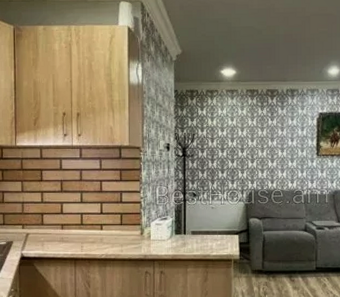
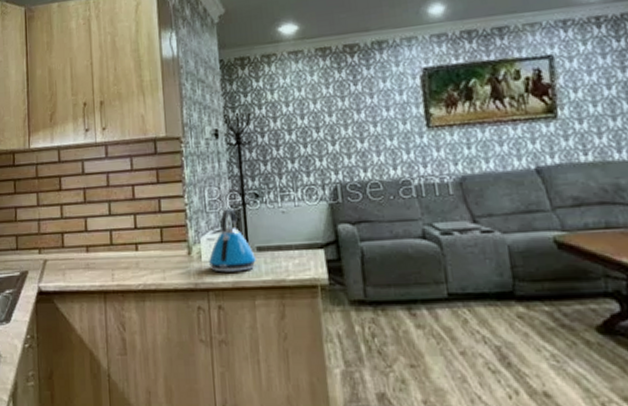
kettle: none [155,202,190,248] -> present [208,207,256,273]

